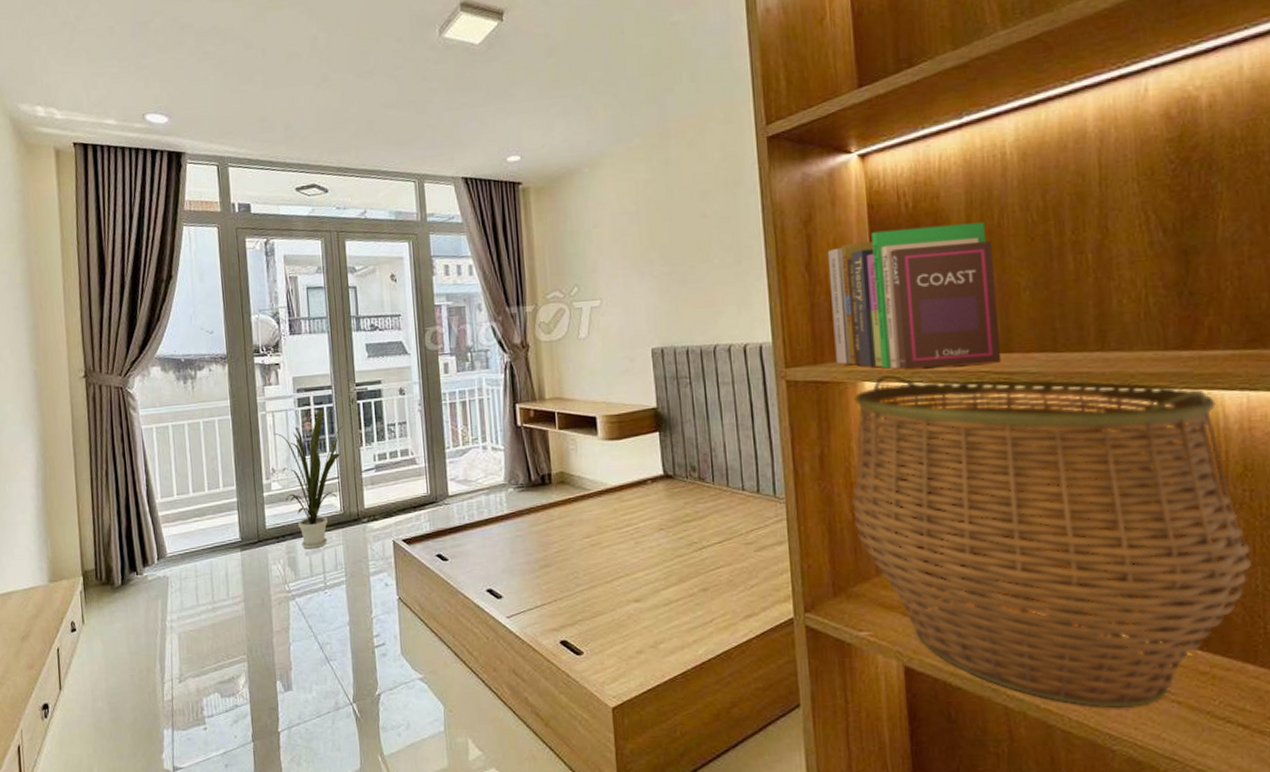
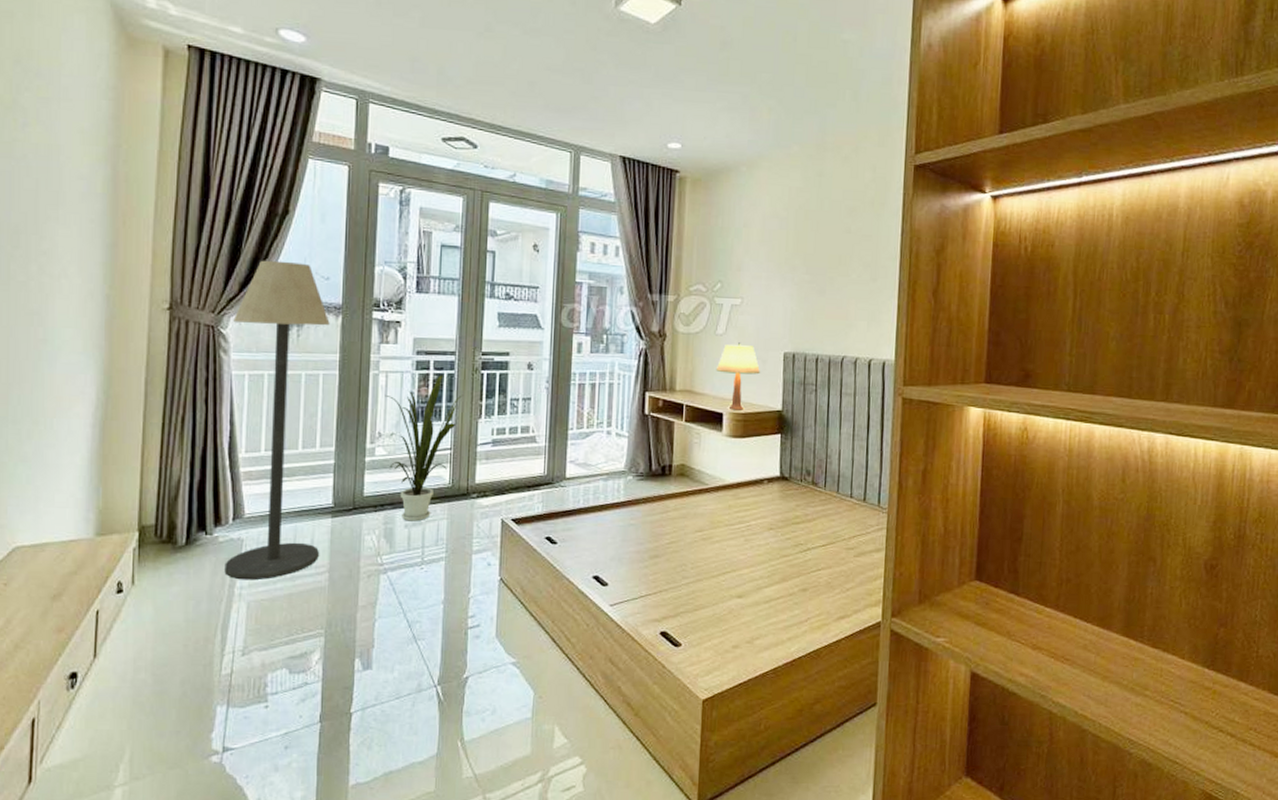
floor lamp: none [137,321,234,613] -> present [224,260,330,579]
table lamp: none [583,344,630,414] -> present [715,343,761,412]
books: present [827,221,1002,369] -> none [948,269,1091,402]
basket: present [851,374,1251,708] -> none [945,402,1255,716]

